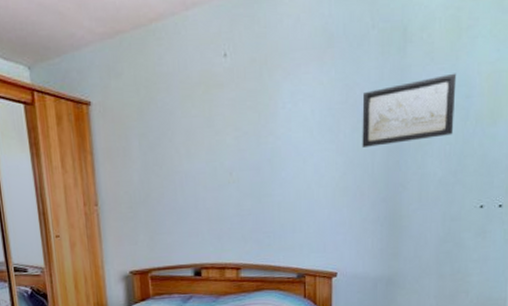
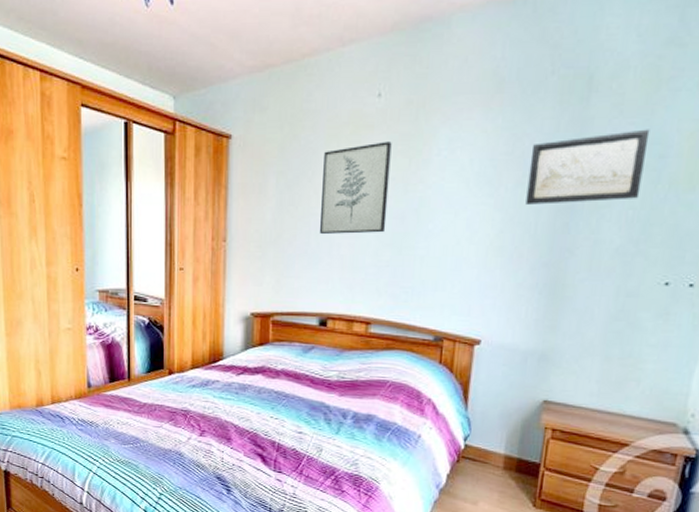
wall art: none [181,98,245,191] -> present [319,142,392,235]

